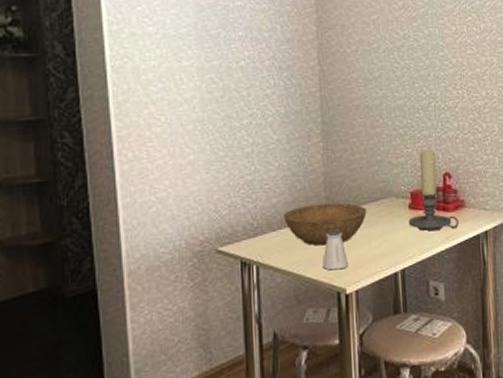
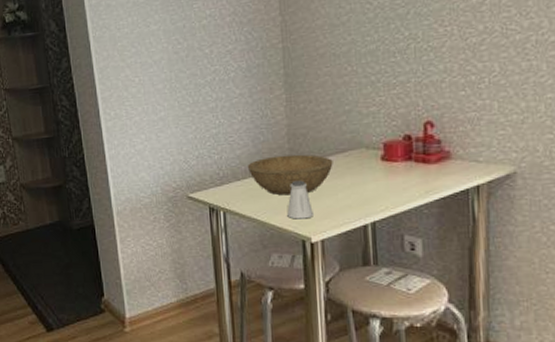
candle holder: present [408,149,459,231] -> none [380,96,442,184]

